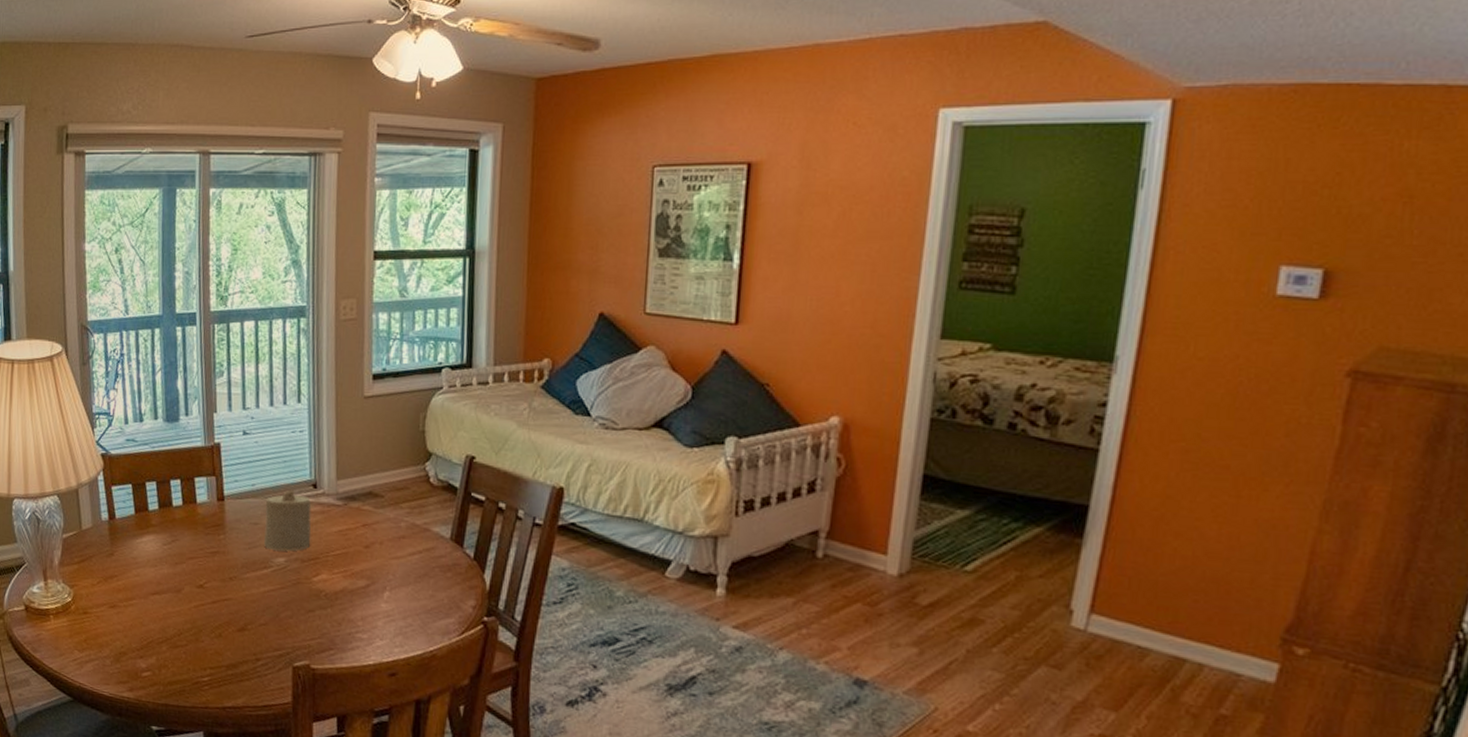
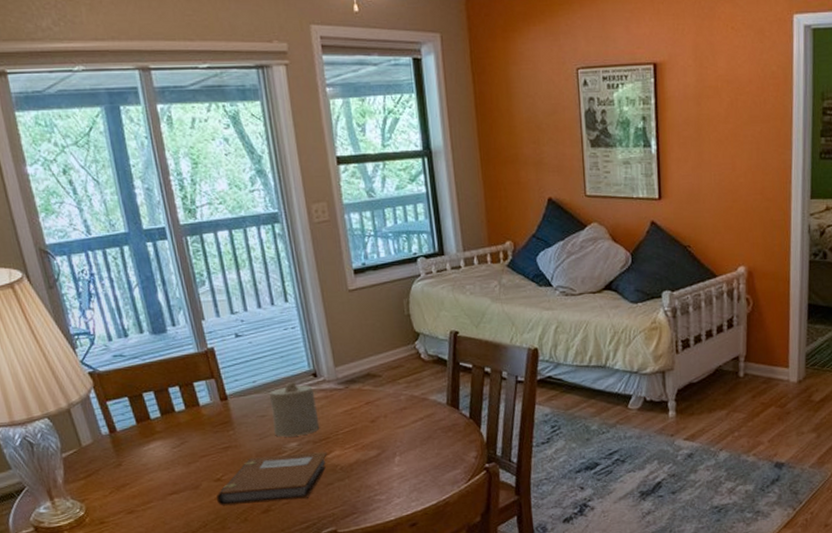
notebook: none [196,567,315,624] -> present [216,452,328,506]

